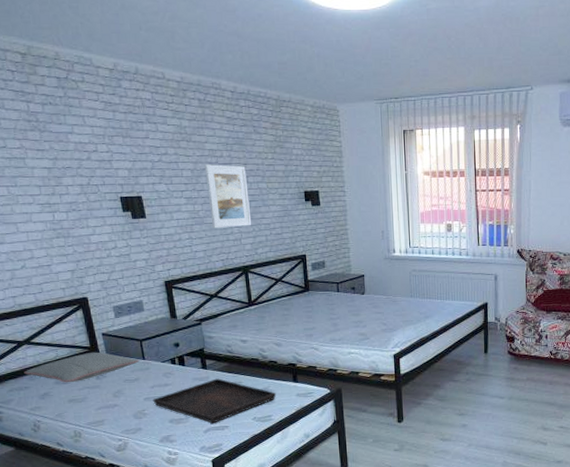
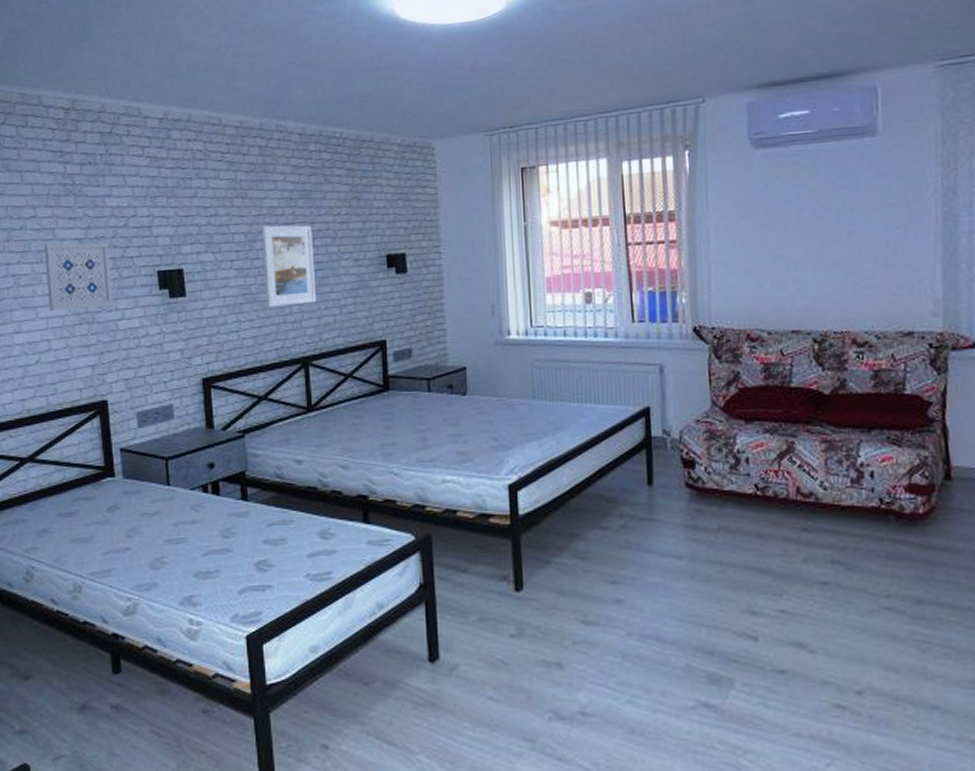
wall art: none [17,170,85,227] -> present [44,242,114,311]
pillow: present [24,352,140,383] -> none [23,473,163,516]
serving tray: present [153,378,277,424] -> none [175,514,340,581]

